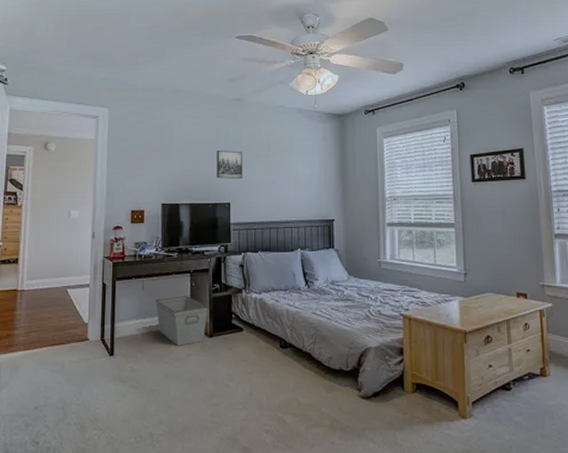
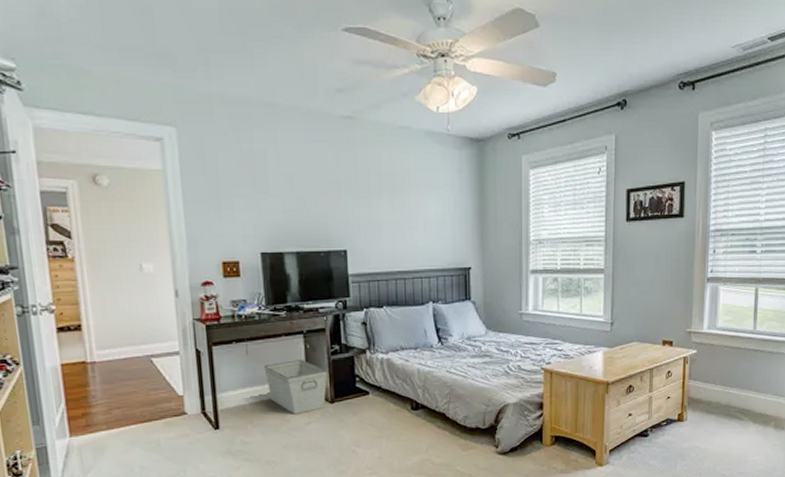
wall art: present [216,150,243,179] -> none [326,185,362,221]

